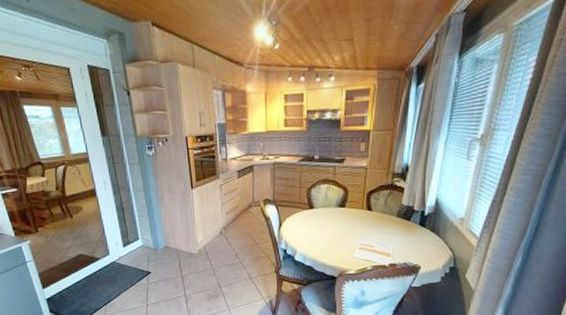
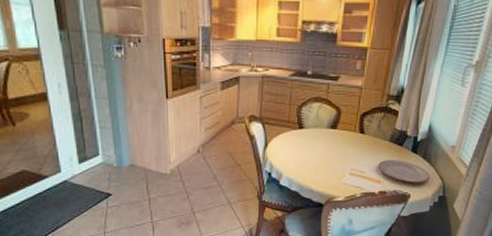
plate: none [387,233,440,256] -> present [378,159,430,183]

